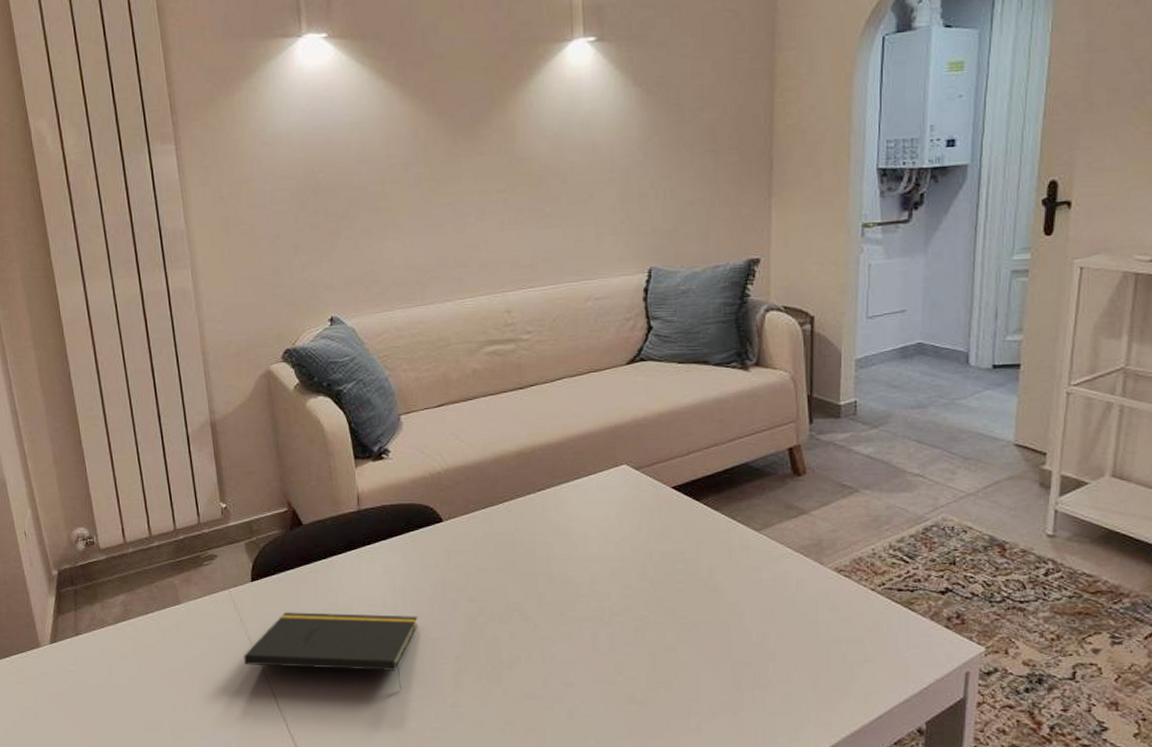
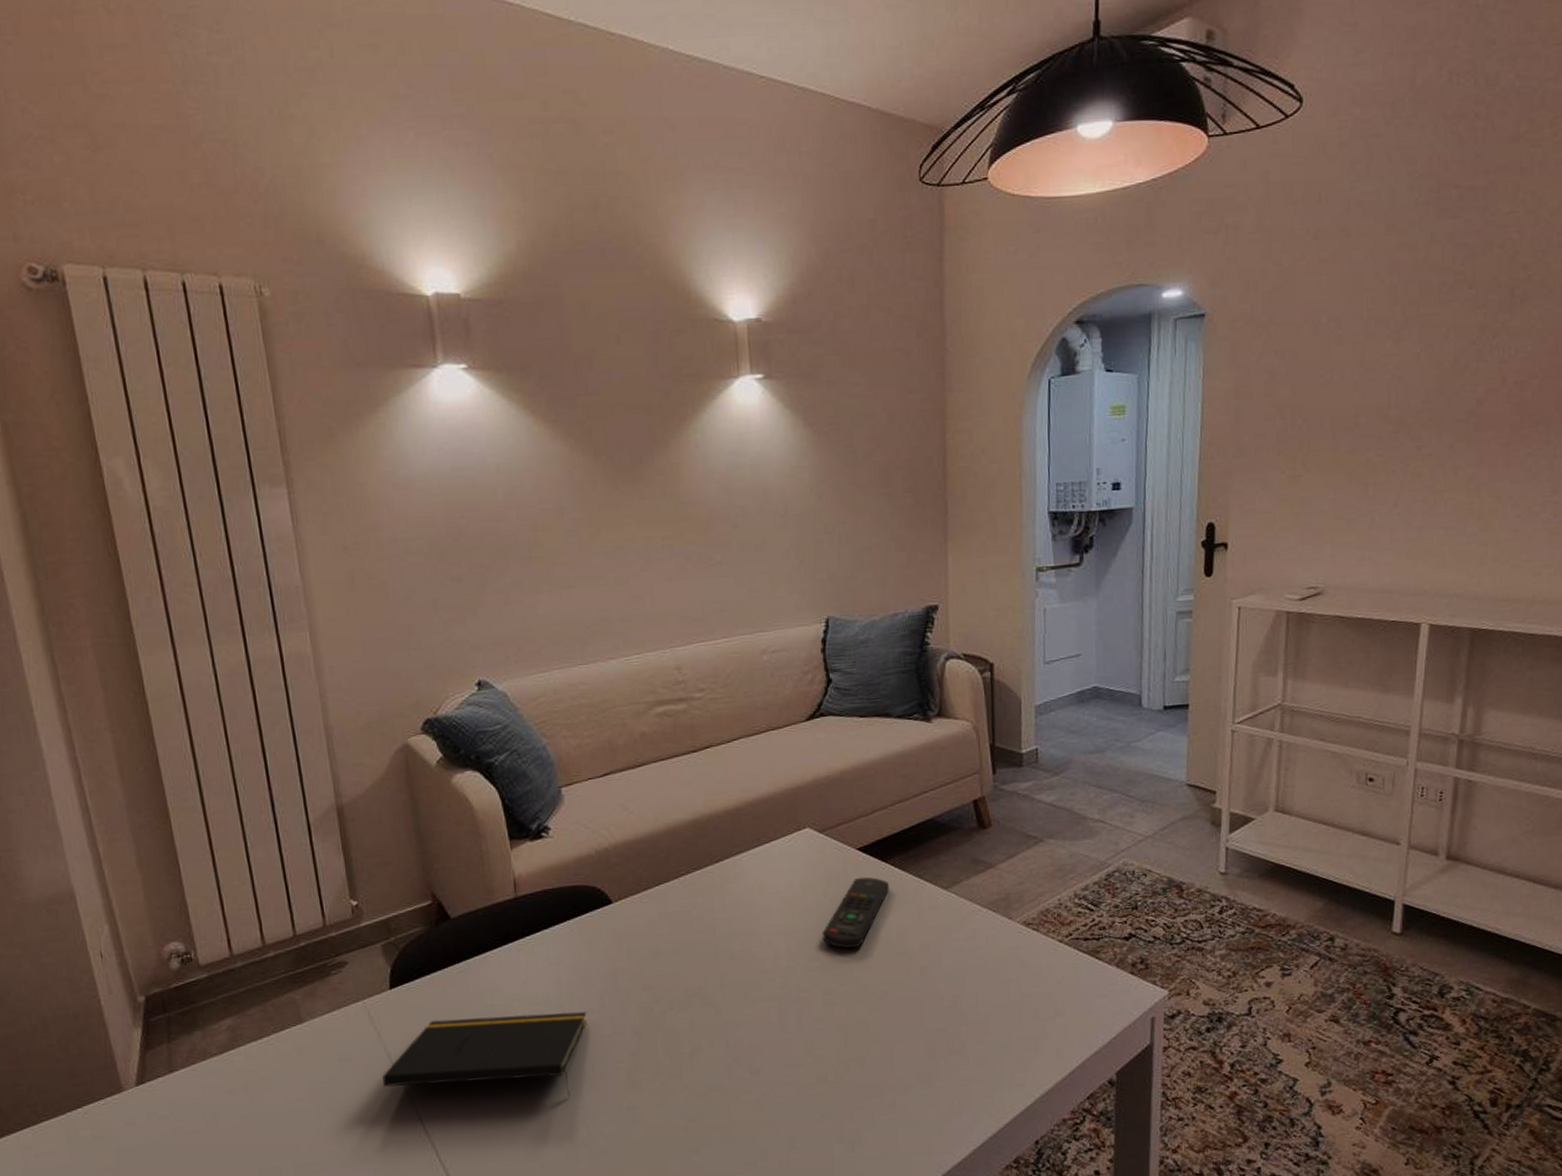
remote control: none [635,514,702,580] -> present [822,876,889,949]

